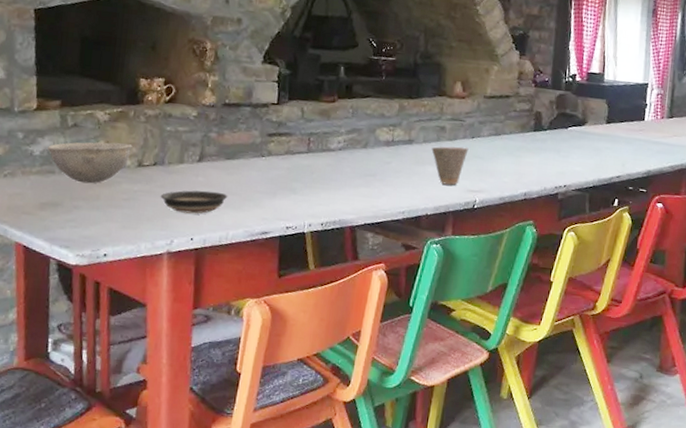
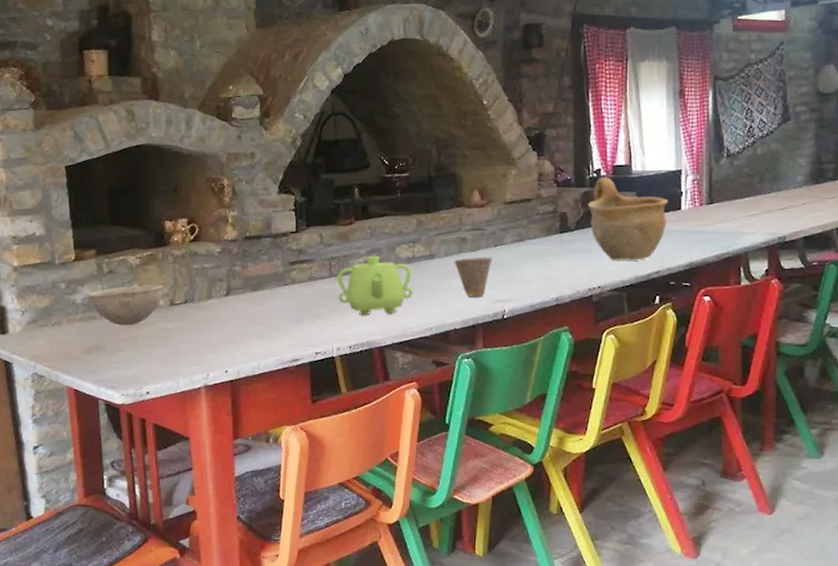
saucer: present [160,190,228,214] -> none [193,323,257,347]
teapot: none [314,135,390,194] -> present [337,255,413,316]
jug: none [562,82,634,164] -> present [588,177,668,260]

